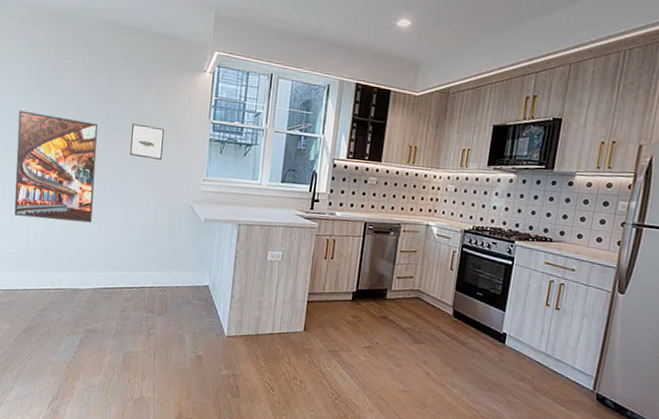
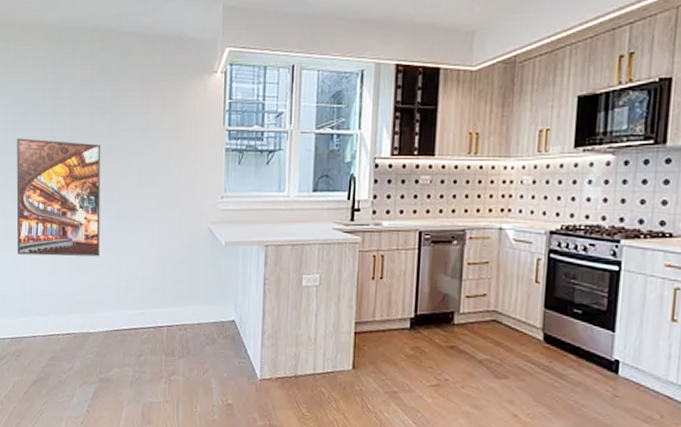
wall art: present [130,123,164,160] -> none [137,140,174,178]

